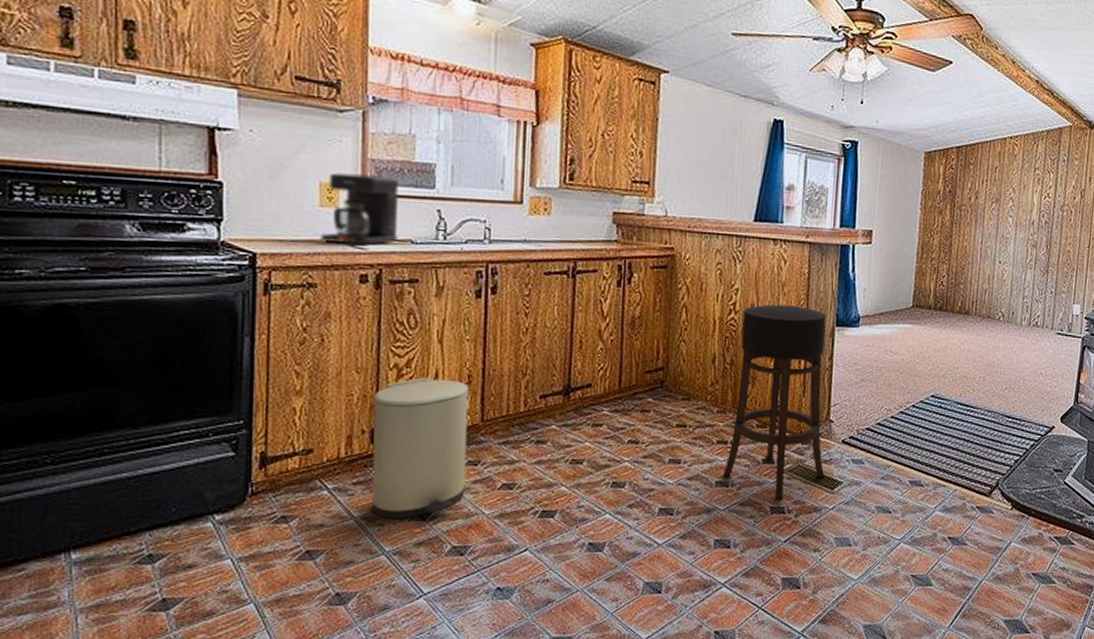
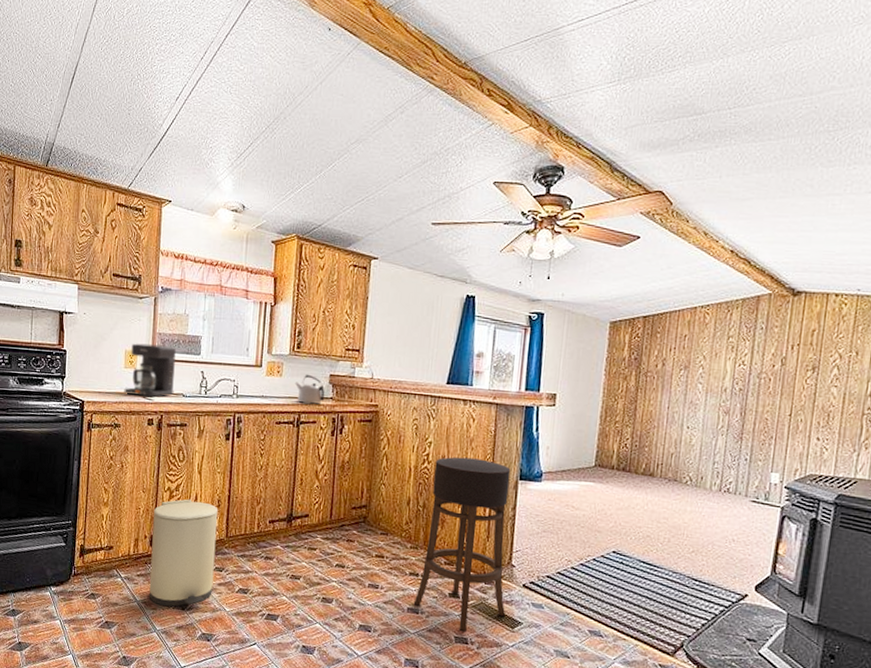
kettle: none [567,211,608,250] -> present [294,374,325,405]

